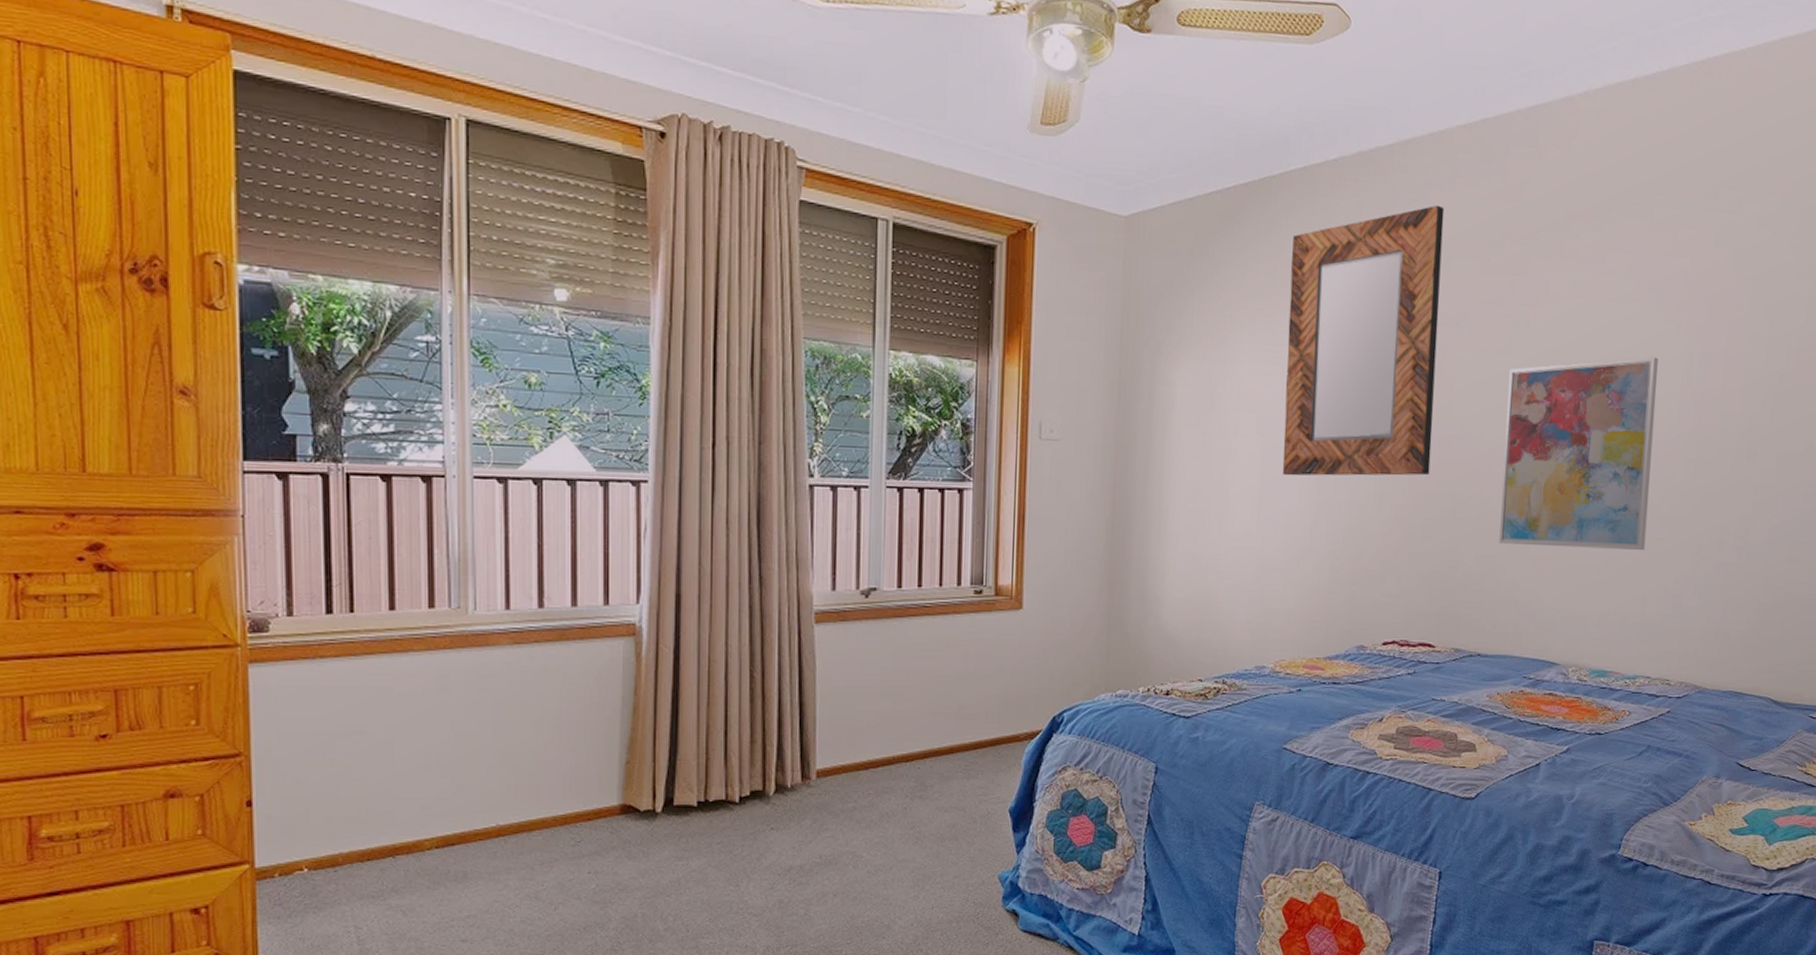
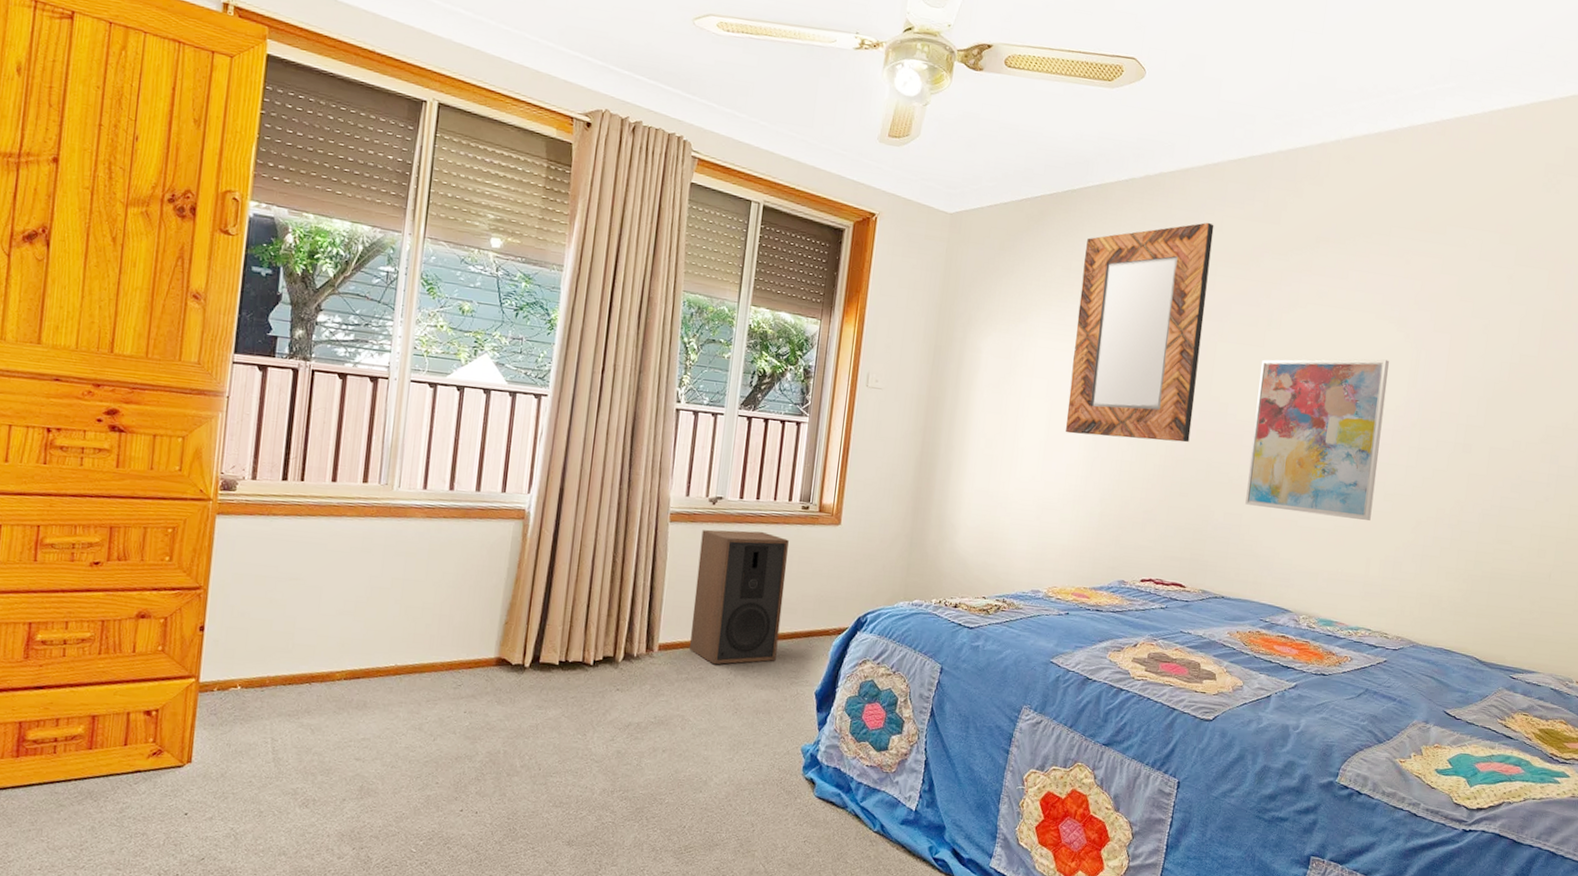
speaker: none [853,625,962,789] -> present [689,529,789,665]

